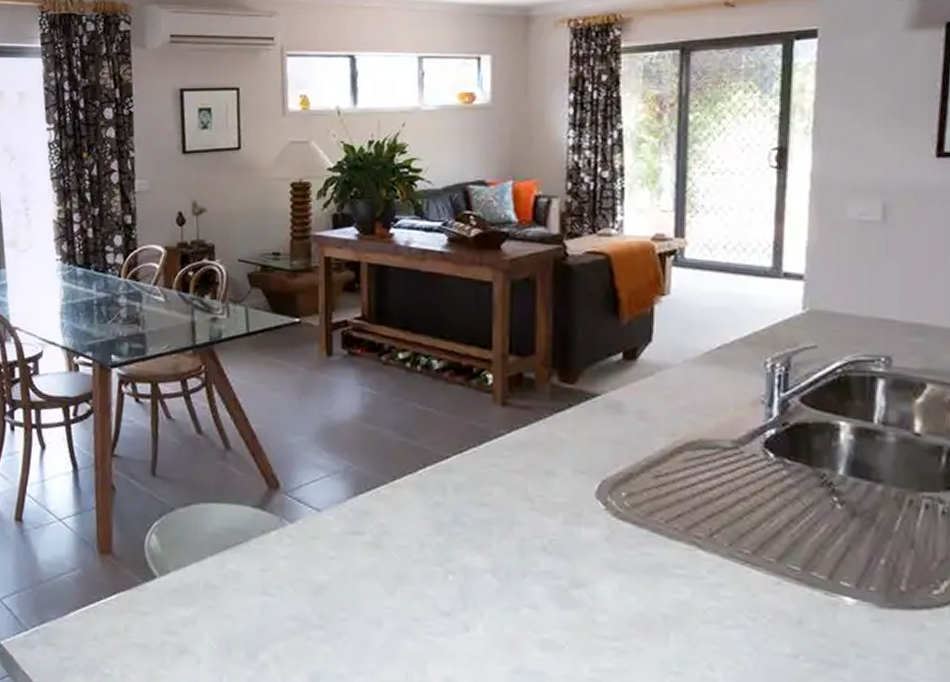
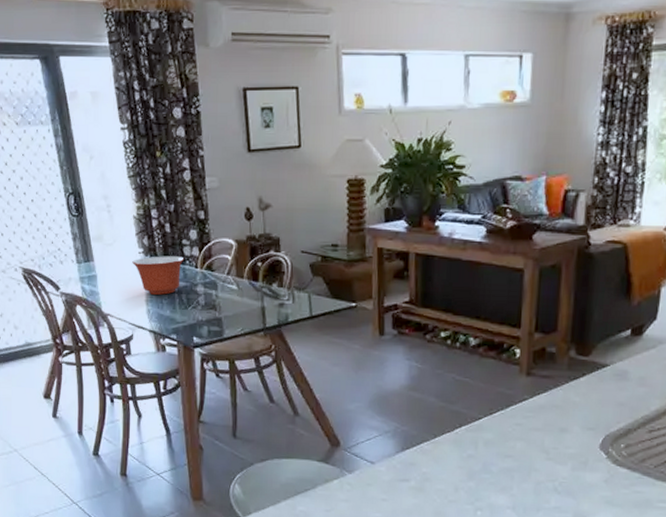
mixing bowl: none [48,263,107,307] -> present [132,256,185,295]

